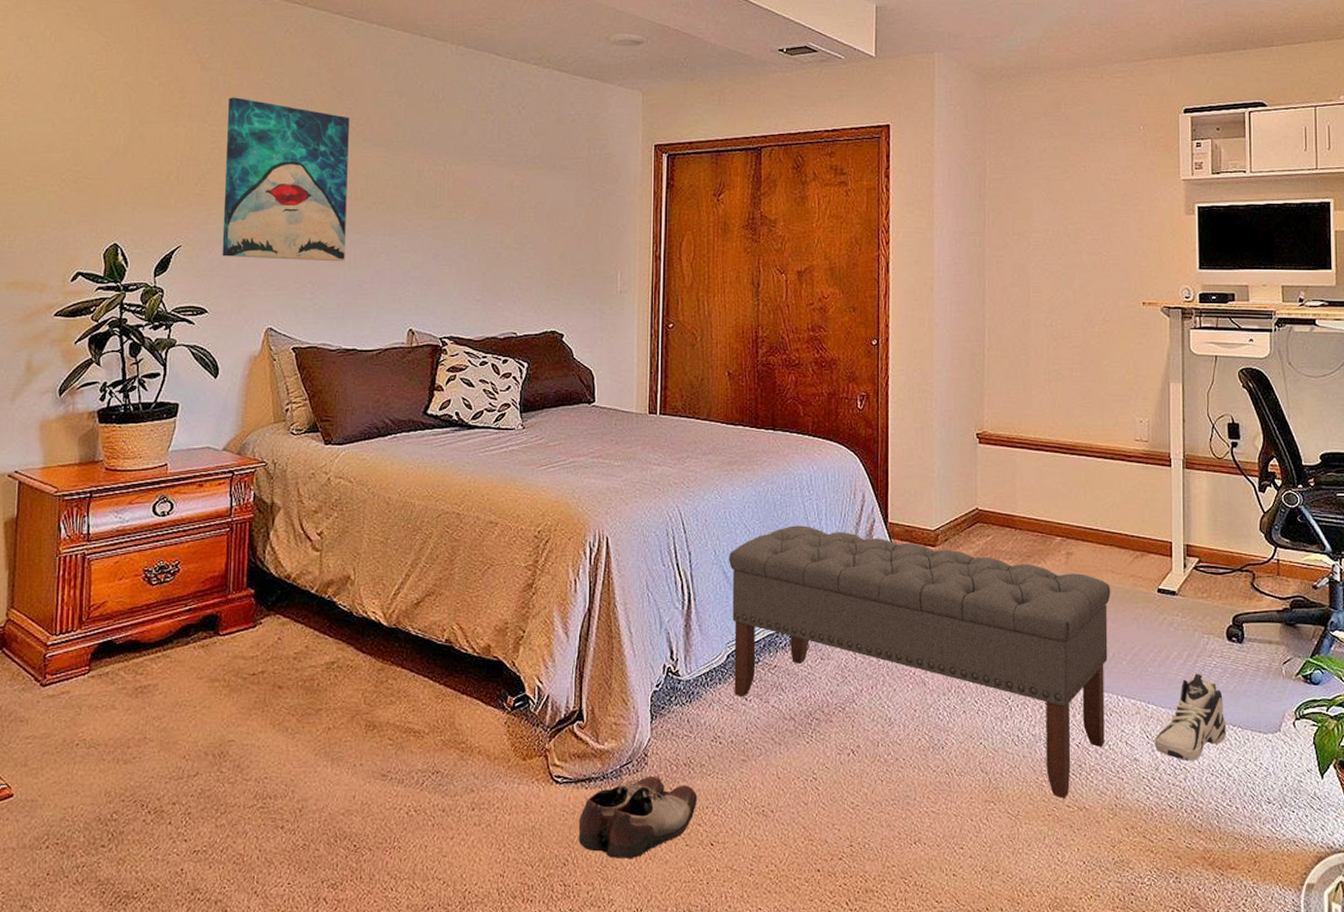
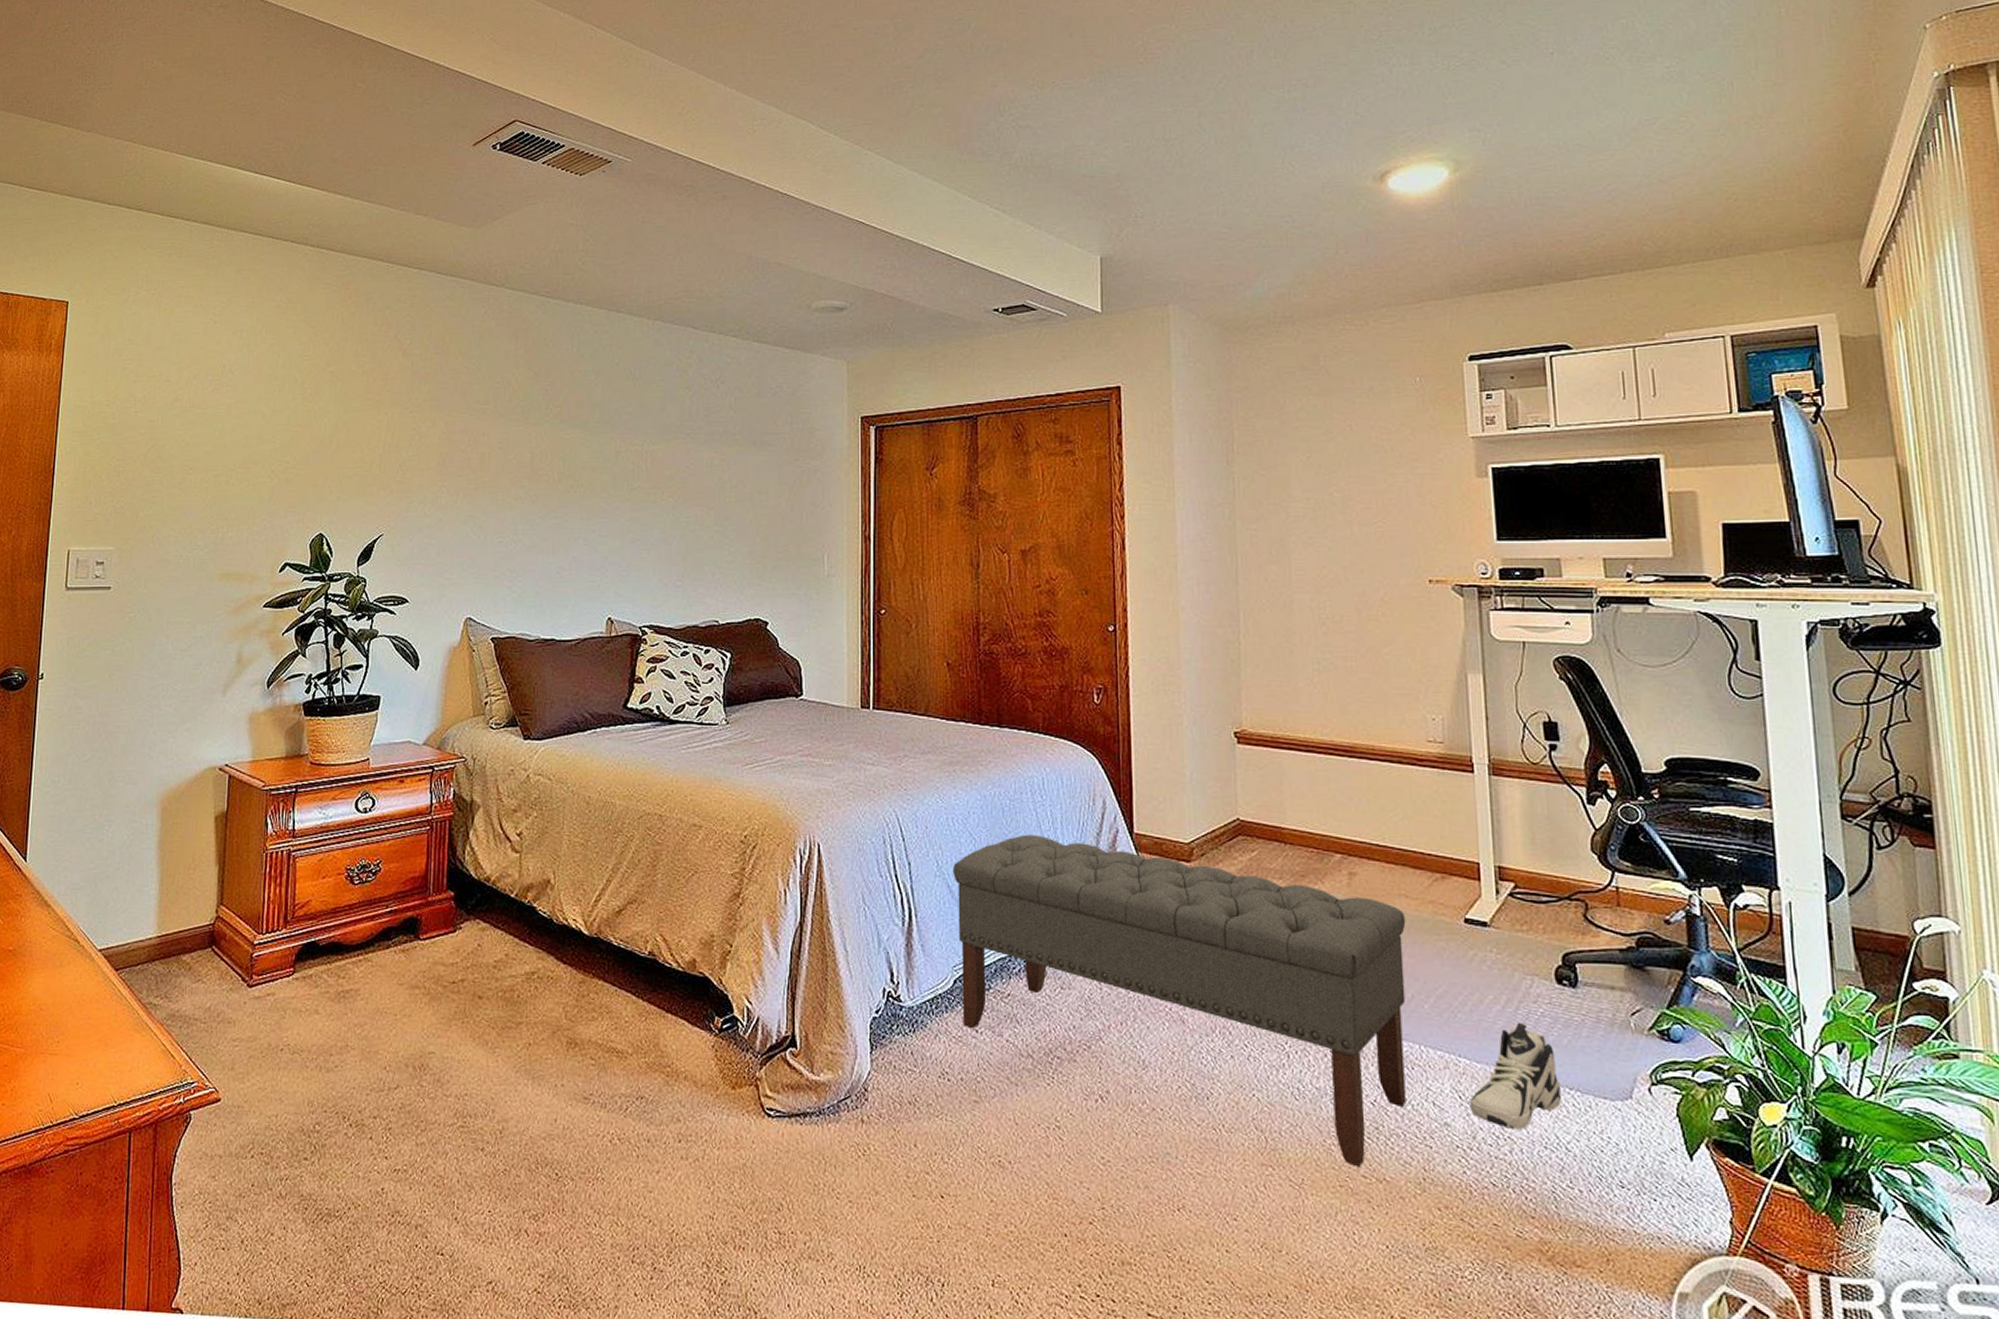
wall art: present [222,97,349,262] -> none [422,382,546,548]
shoe: present [578,776,698,860] -> none [793,1113,925,1208]

